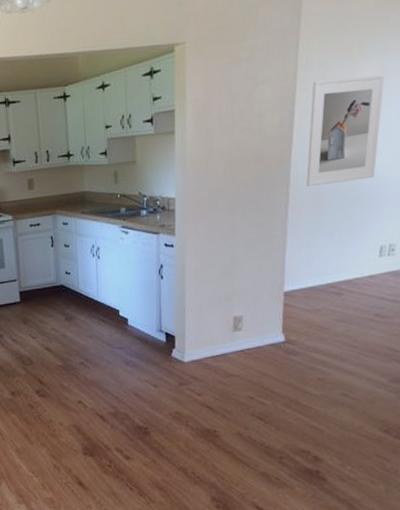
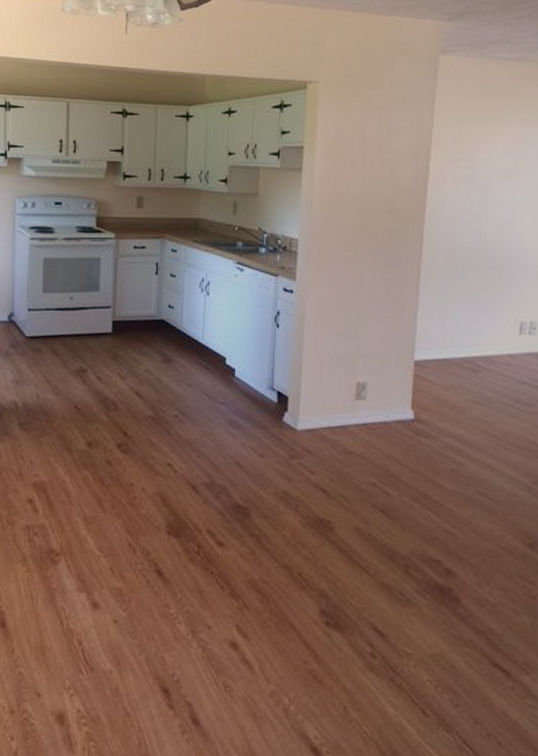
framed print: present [306,74,385,186] -> none [441,139,522,248]

